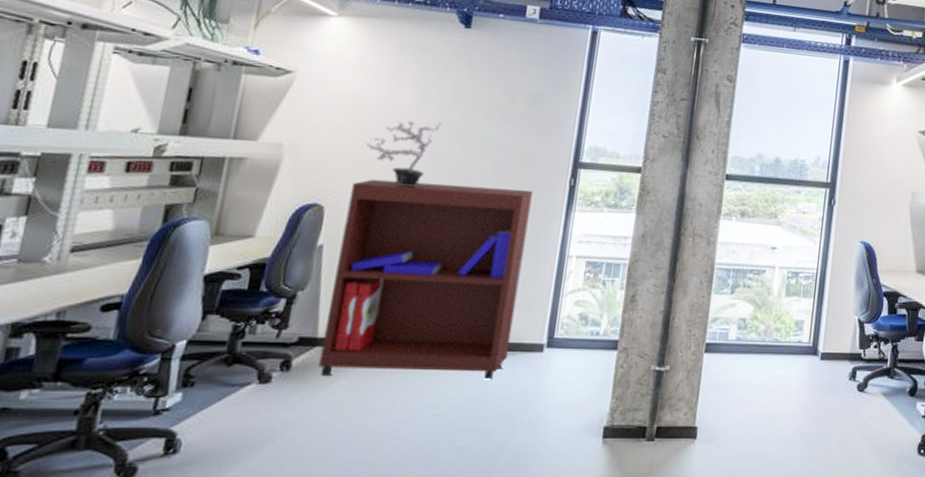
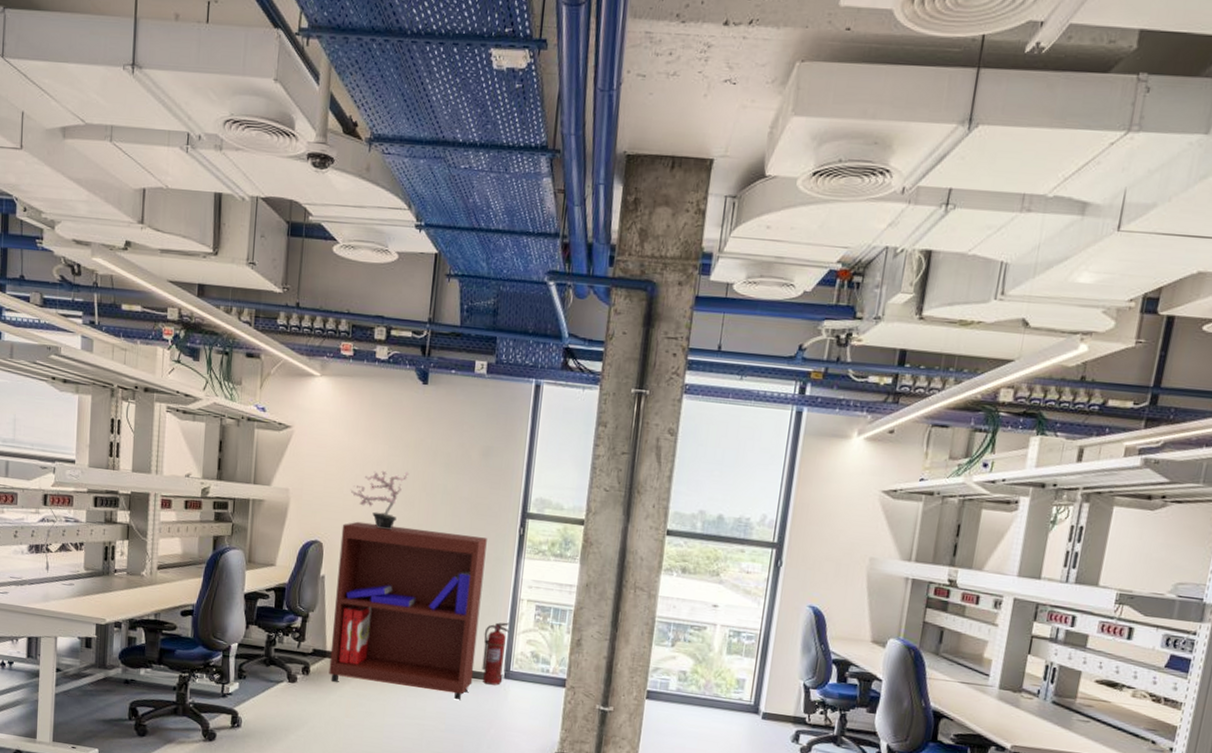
fire extinguisher: none [520,283,556,357] -> present [482,622,510,686]

